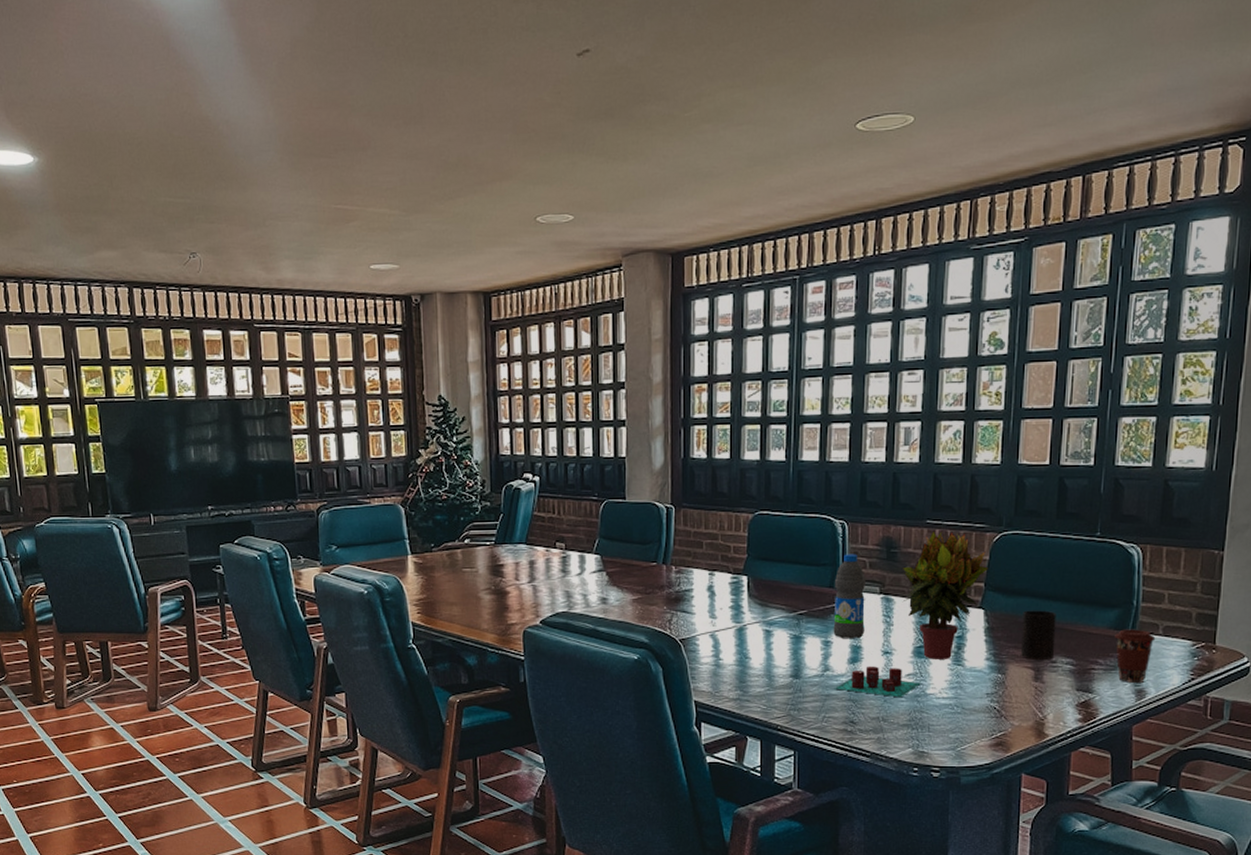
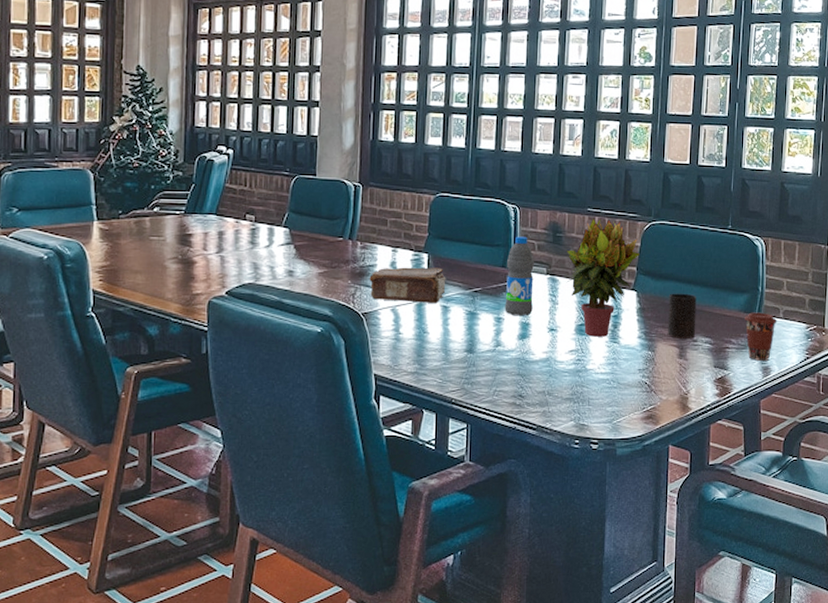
book: none [686,590,768,628] -> present [369,267,446,303]
candle: present [835,667,921,698] -> none [506,343,582,373]

